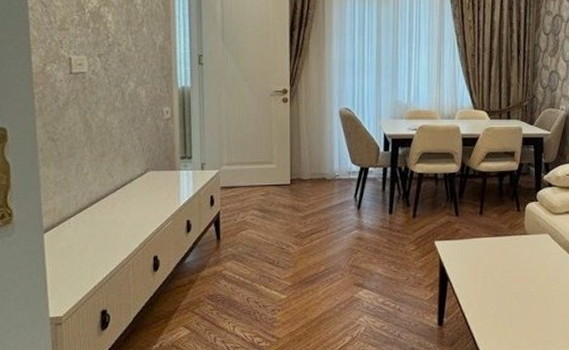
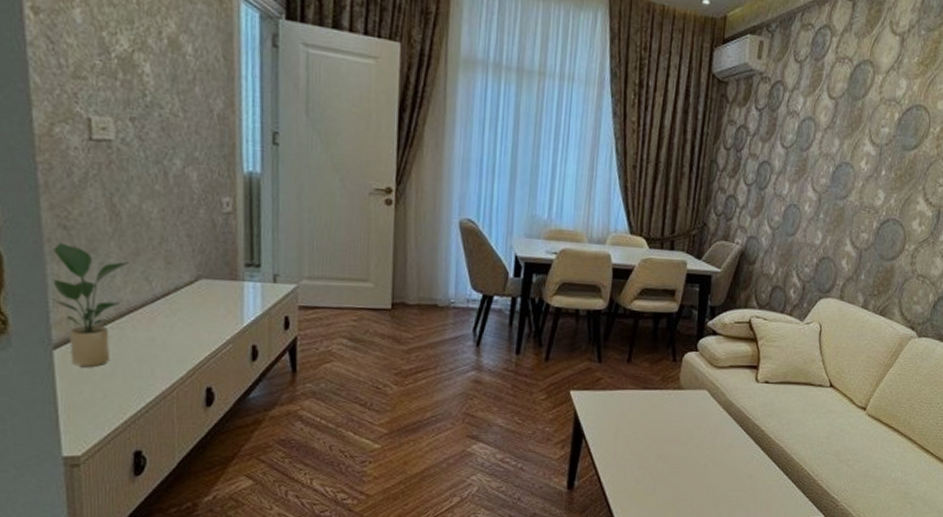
potted plant: none [43,151,97,245] -> present [51,242,129,367]

